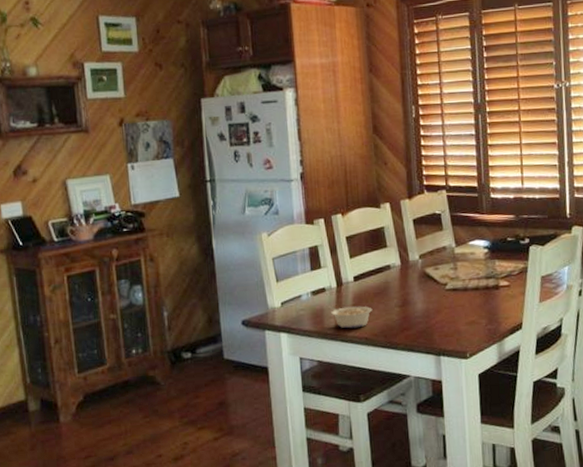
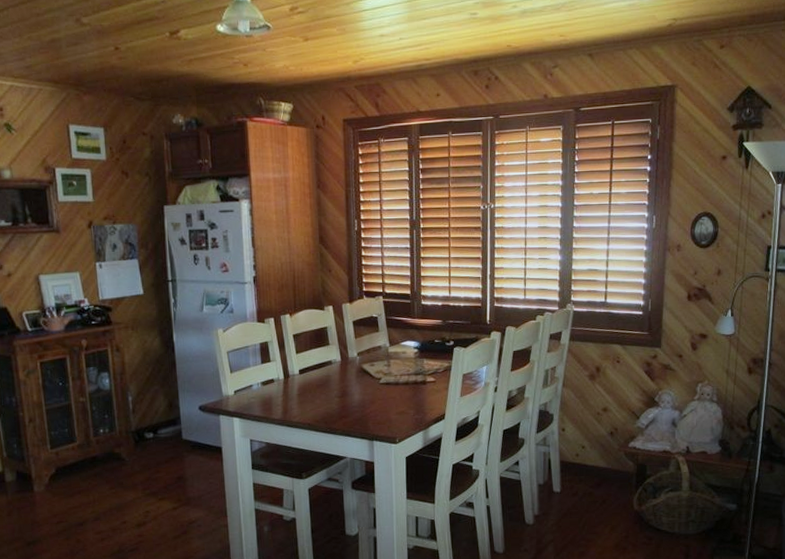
legume: present [328,305,373,329] -> none [276,394,315,415]

